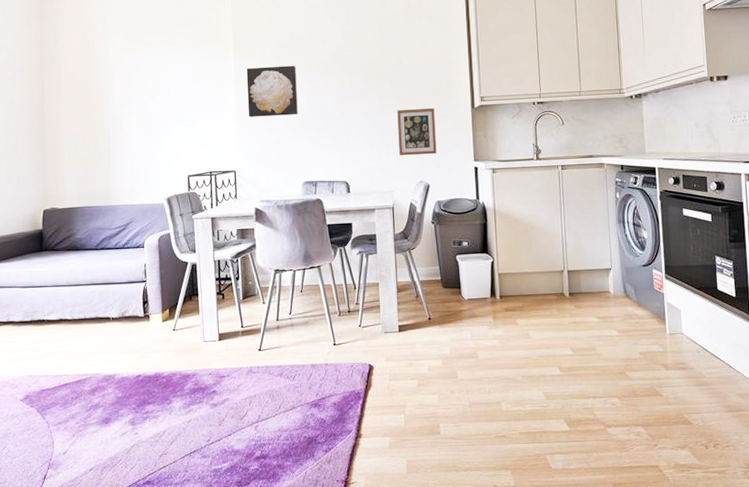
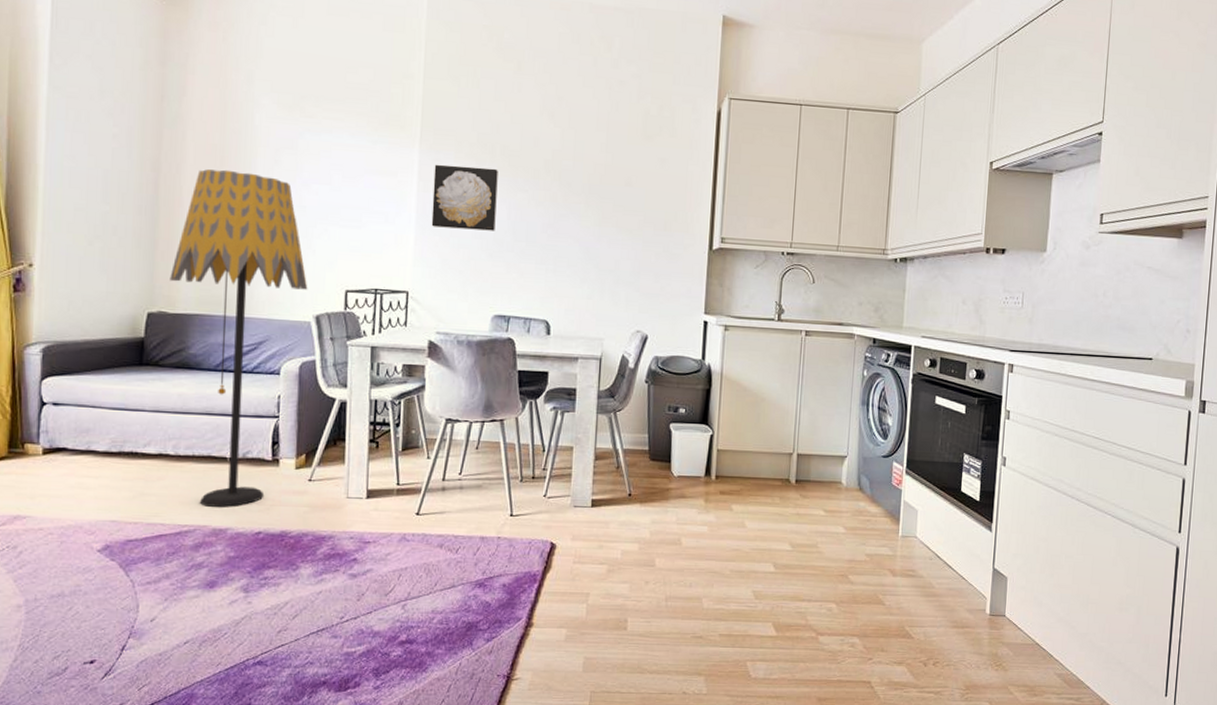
floor lamp: none [57,93,160,358] -> present [169,169,308,507]
picture frame: present [397,108,437,156] -> none [615,241,664,300]

